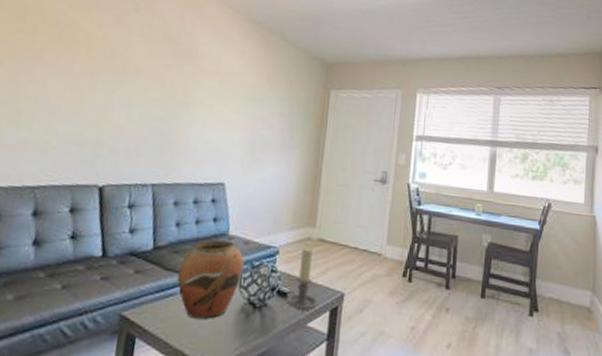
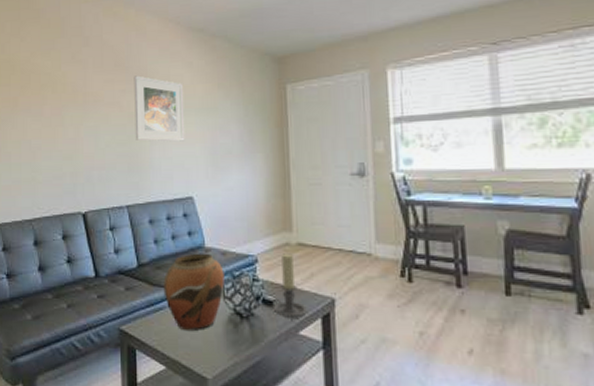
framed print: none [173,53,233,127] -> present [134,75,185,142]

